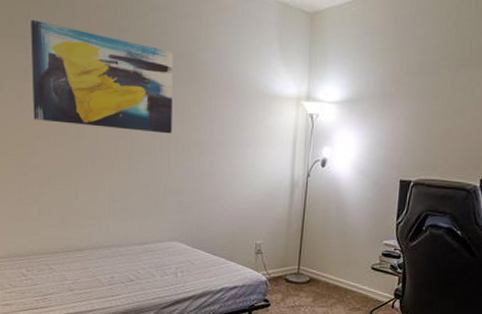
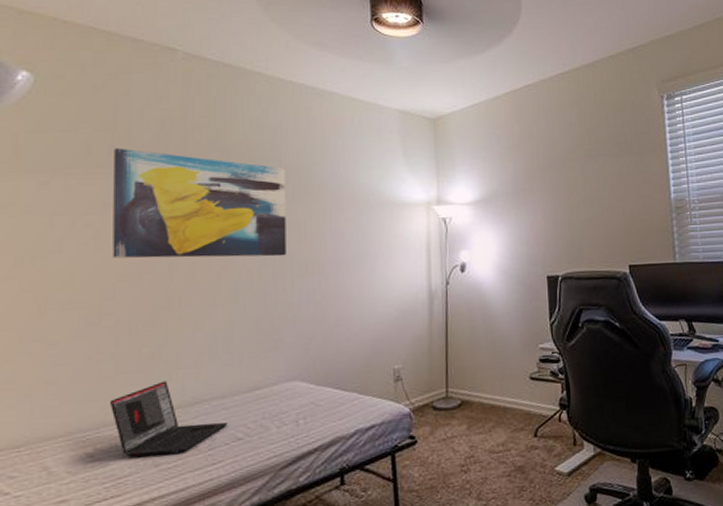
laptop: none [36,226,123,285] -> present [109,381,228,457]

